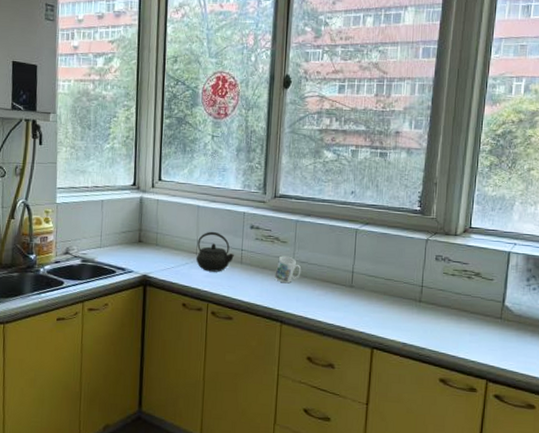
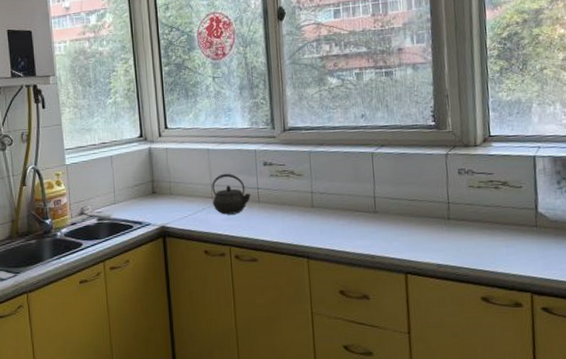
mug: present [275,256,302,284] -> none [294,189,322,217]

